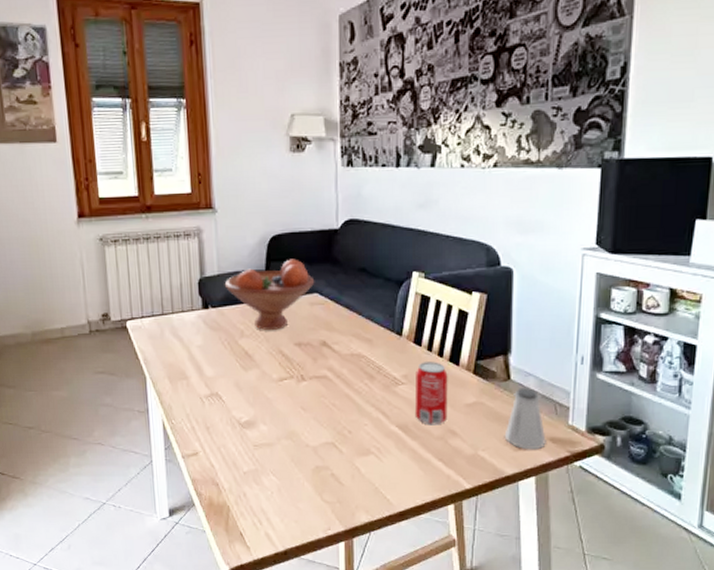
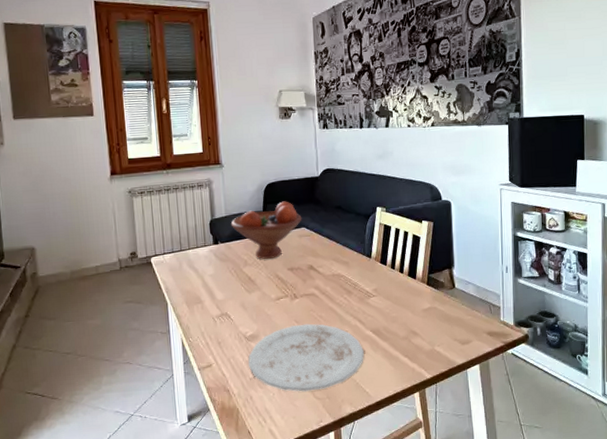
plate: none [242,412,386,493] -> present [248,323,364,392]
beverage can: present [414,362,448,426] -> none [383,277,410,329]
saltshaker: present [504,388,546,450] -> none [453,293,485,343]

